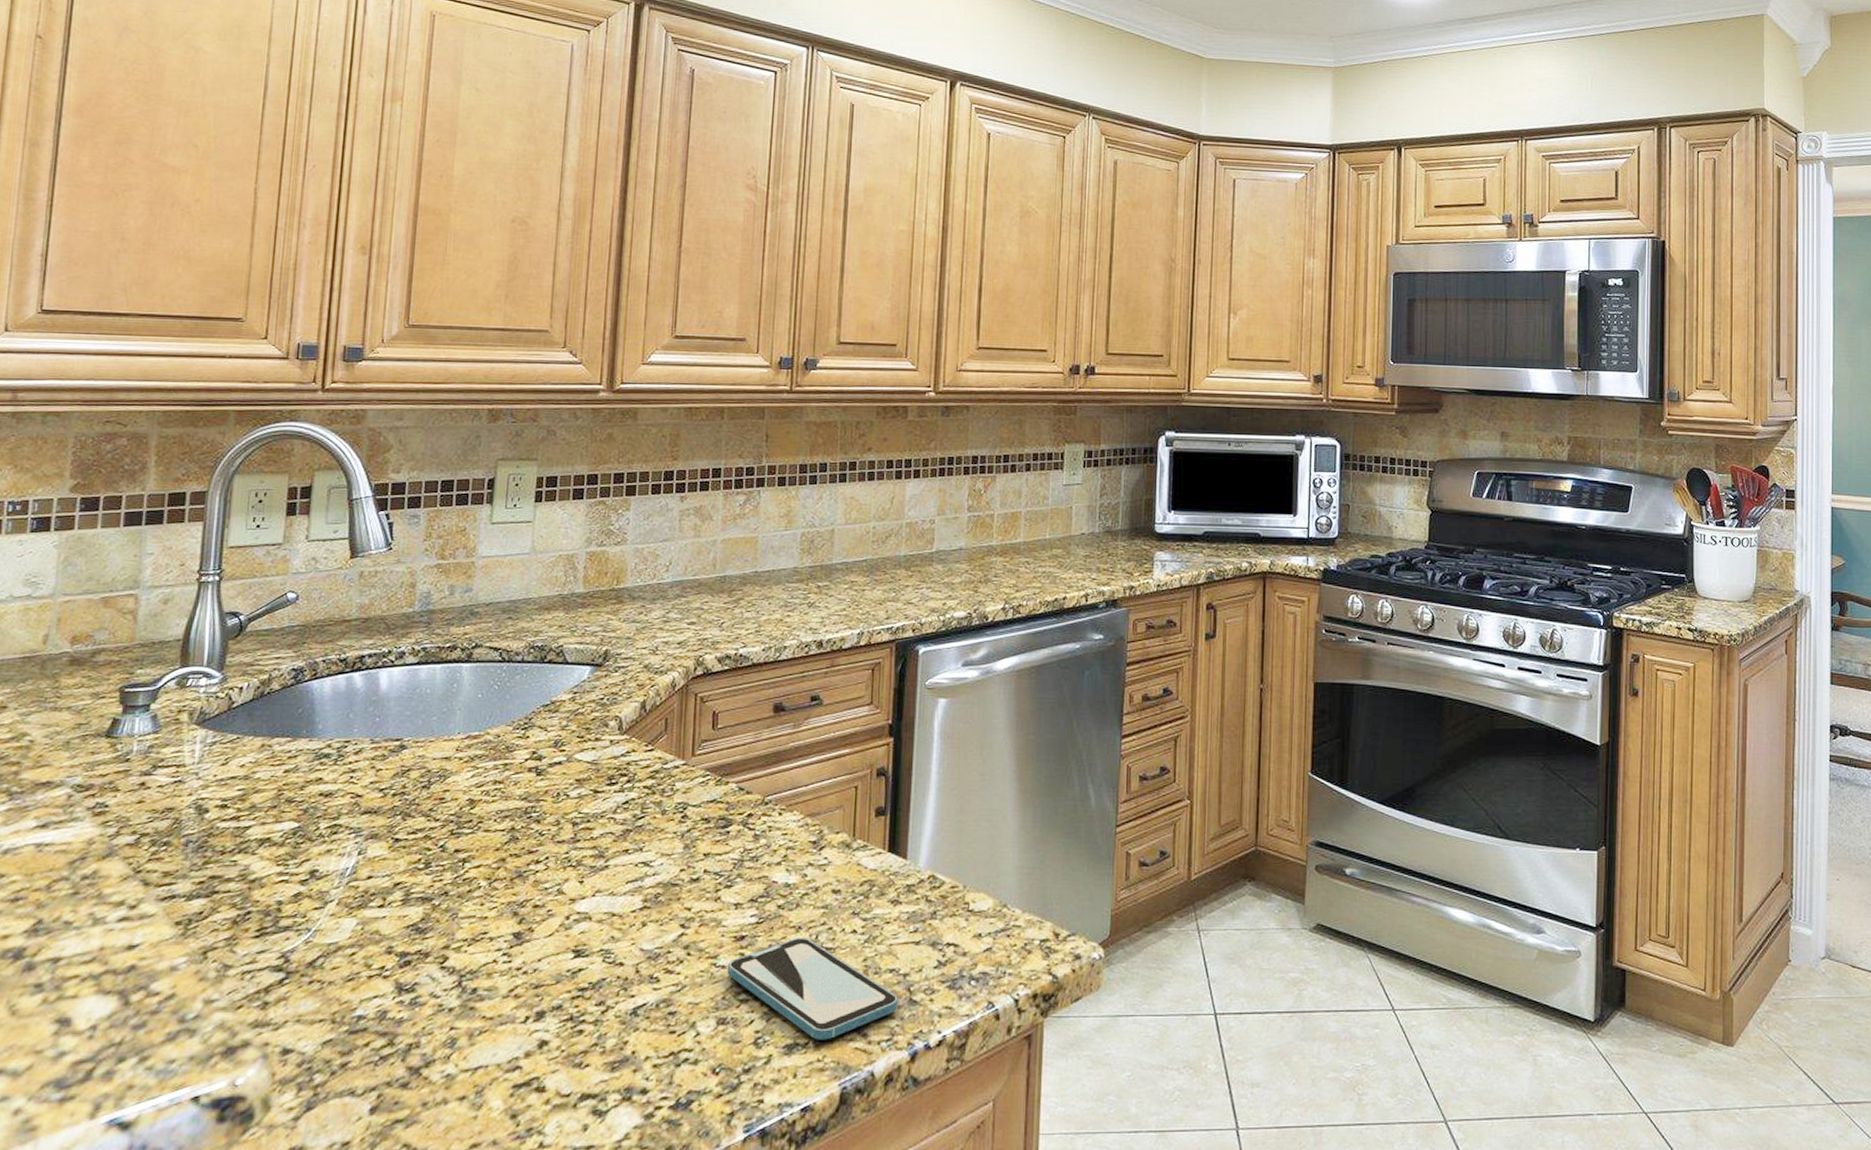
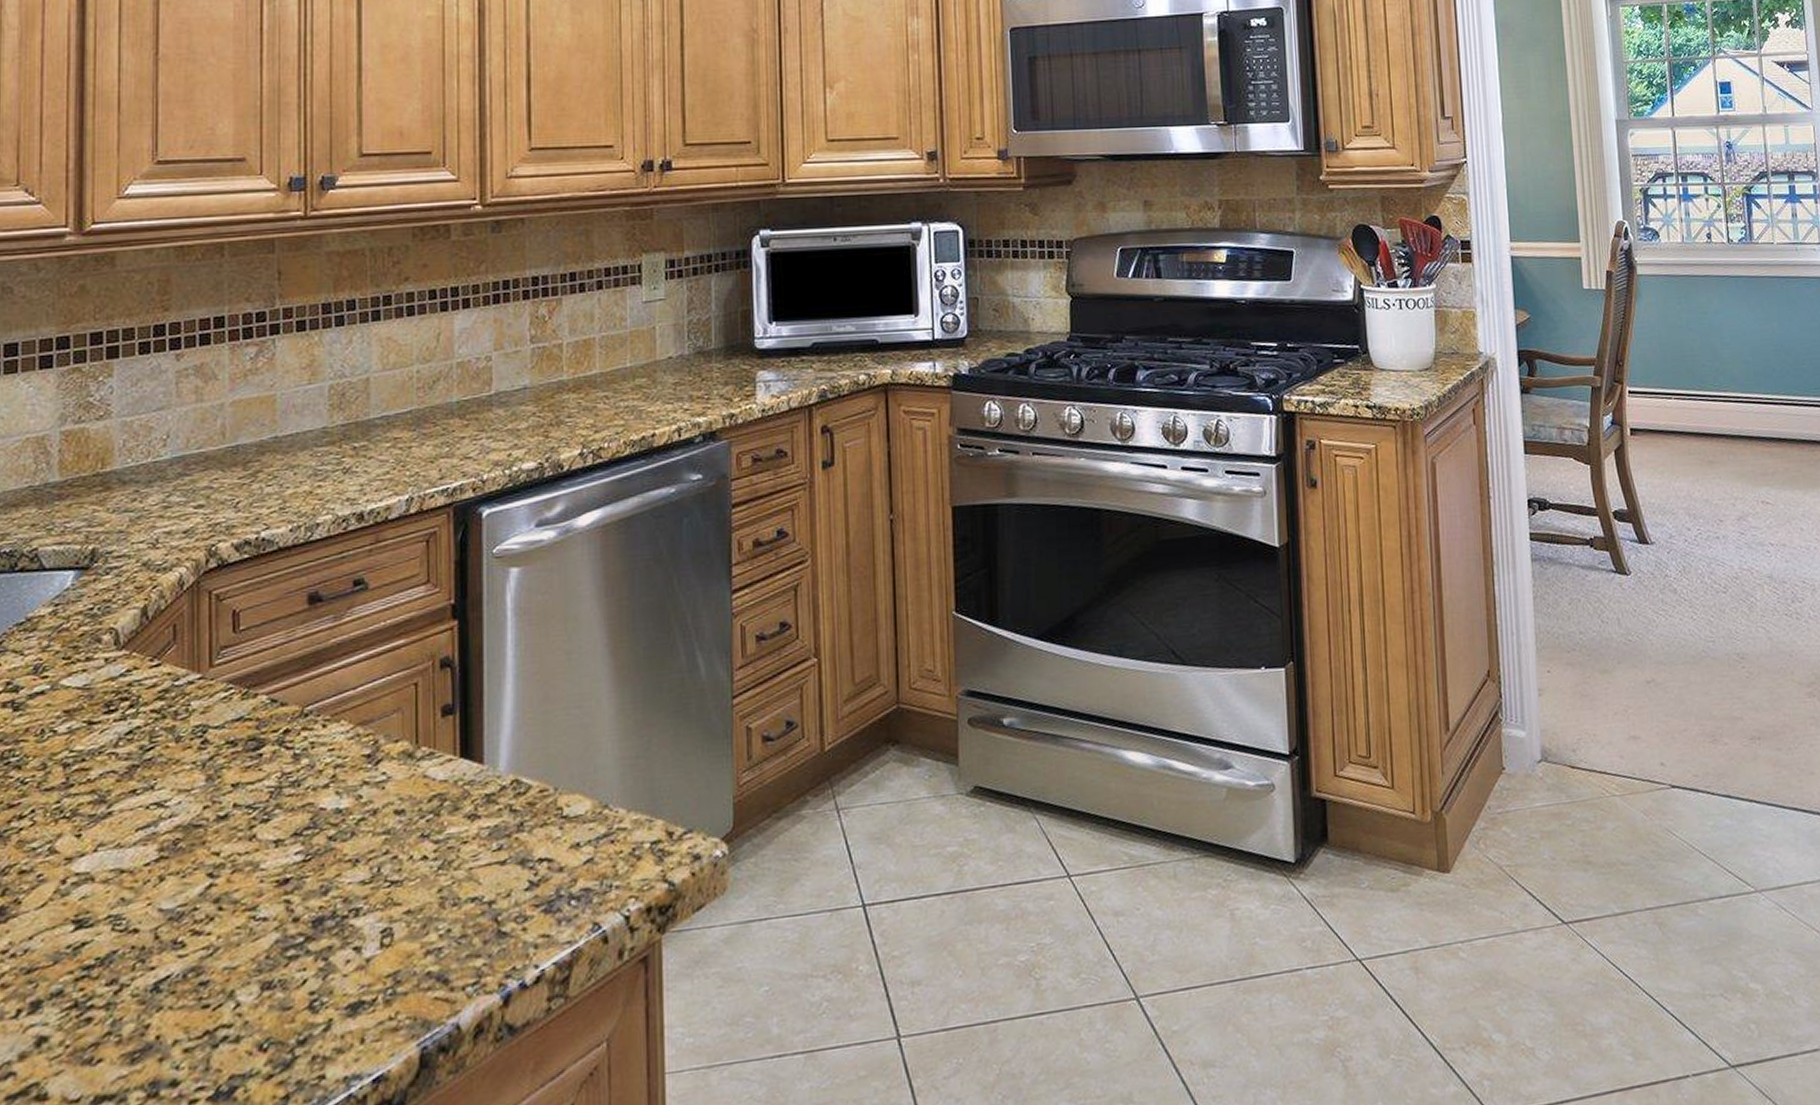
smartphone: present [727,938,898,1040] -> none [269,872,484,994]

